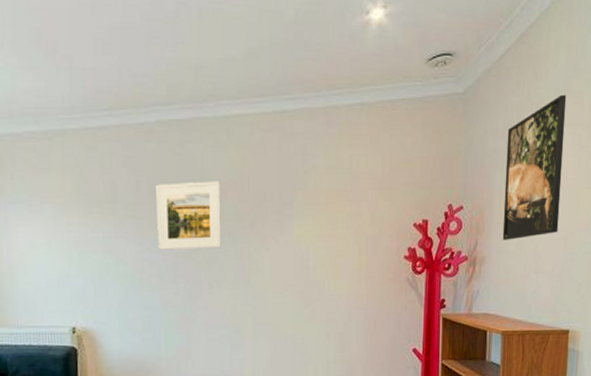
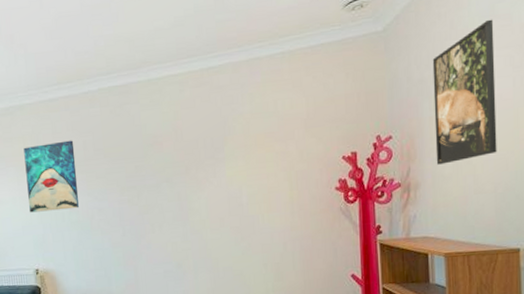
wall art: none [63,178,128,261] -> present [23,140,79,213]
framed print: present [156,181,222,250] -> none [100,134,161,198]

